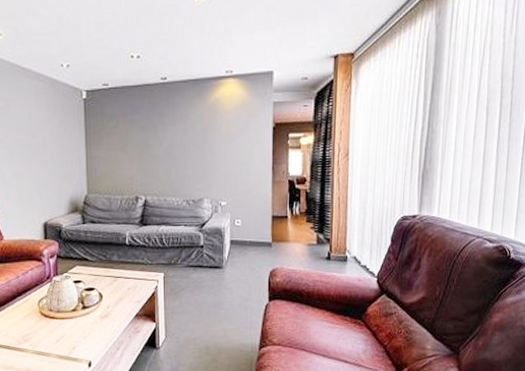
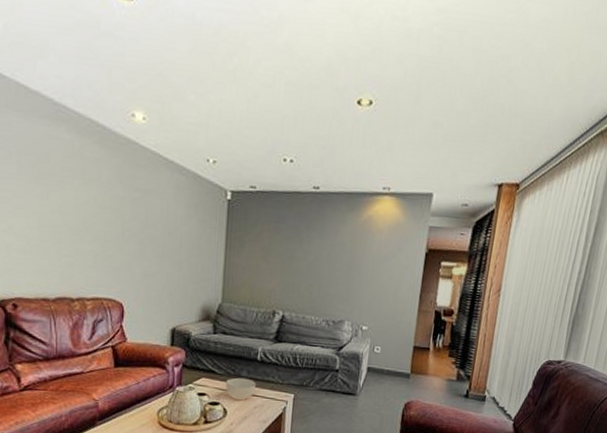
bowl: none [98,262,127,284] -> present [225,377,256,401]

